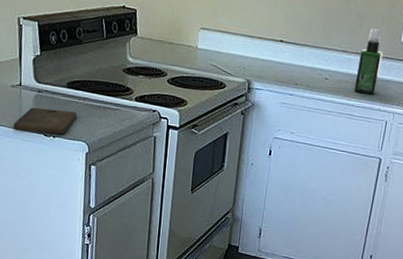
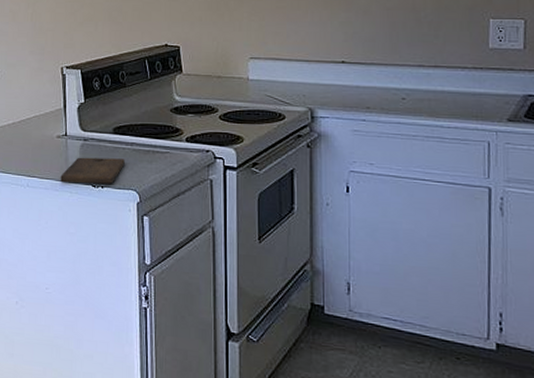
spray bottle: present [354,28,383,95] -> none [440,37,469,112]

